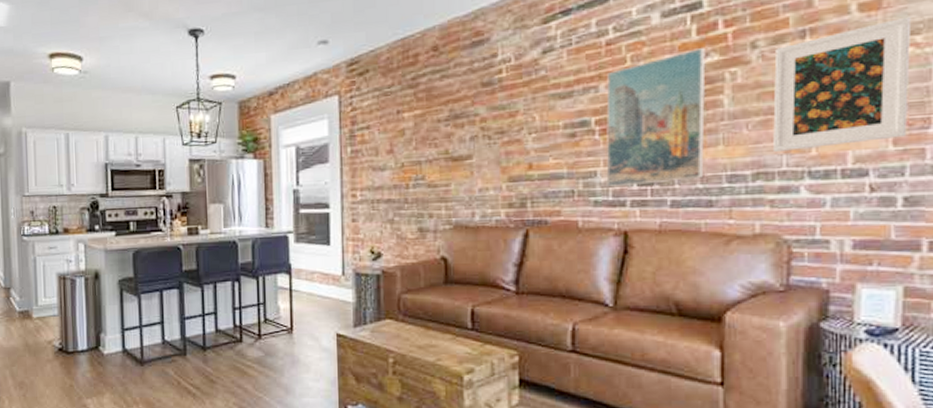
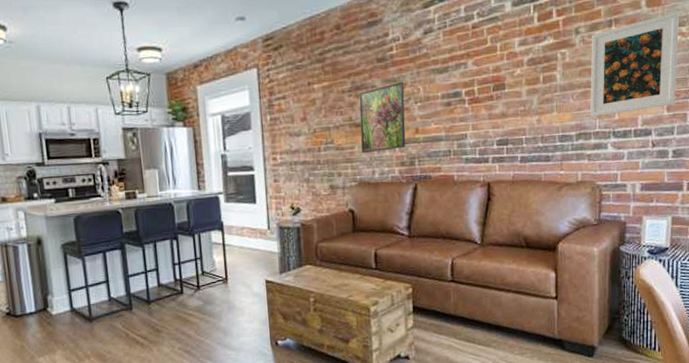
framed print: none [458,108,516,192] -> present [359,81,406,154]
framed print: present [606,48,706,188] -> none [473,33,544,147]

